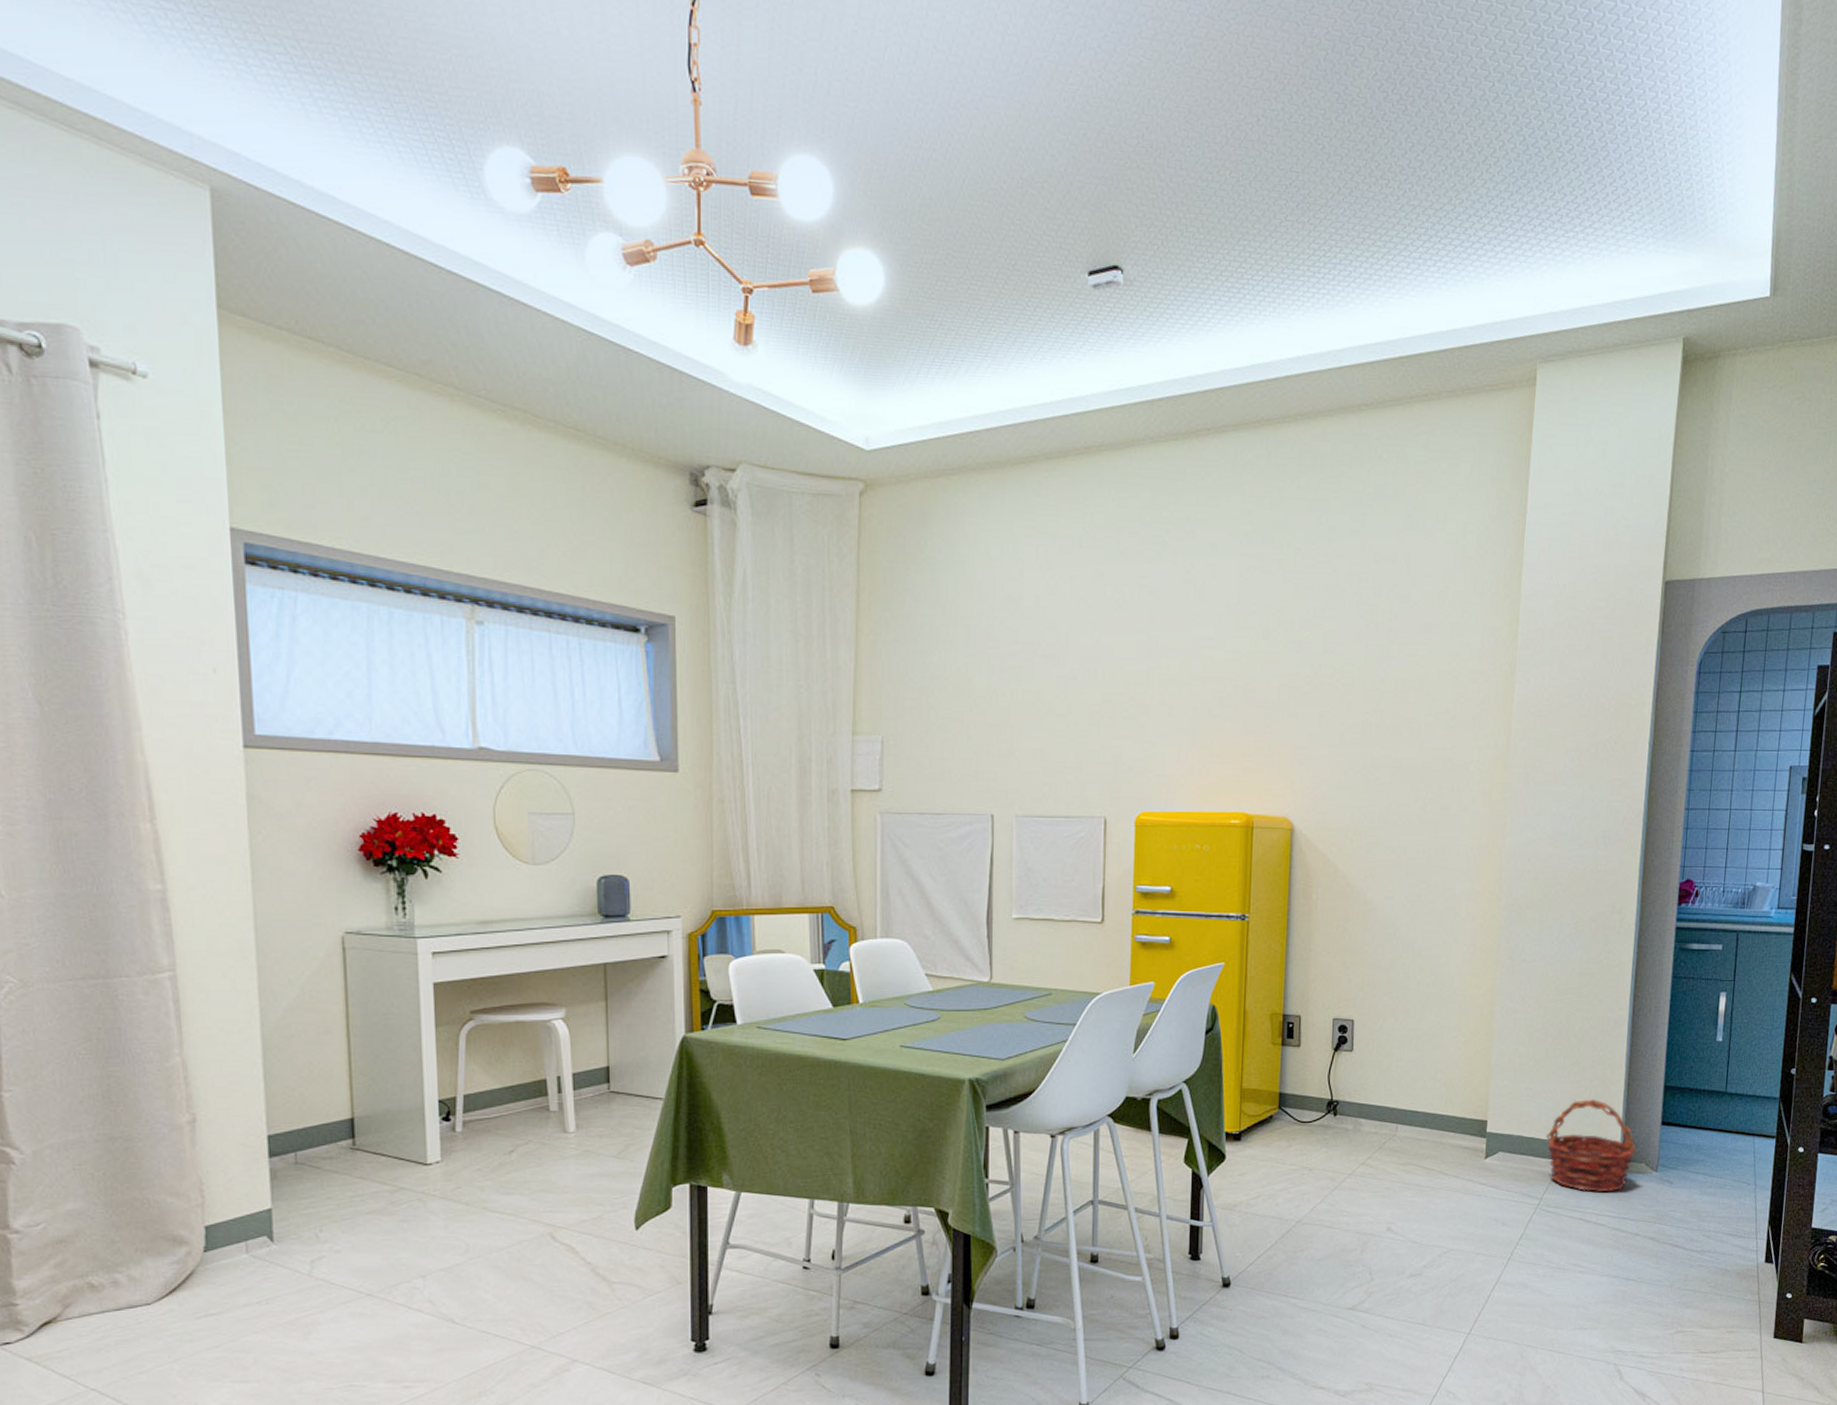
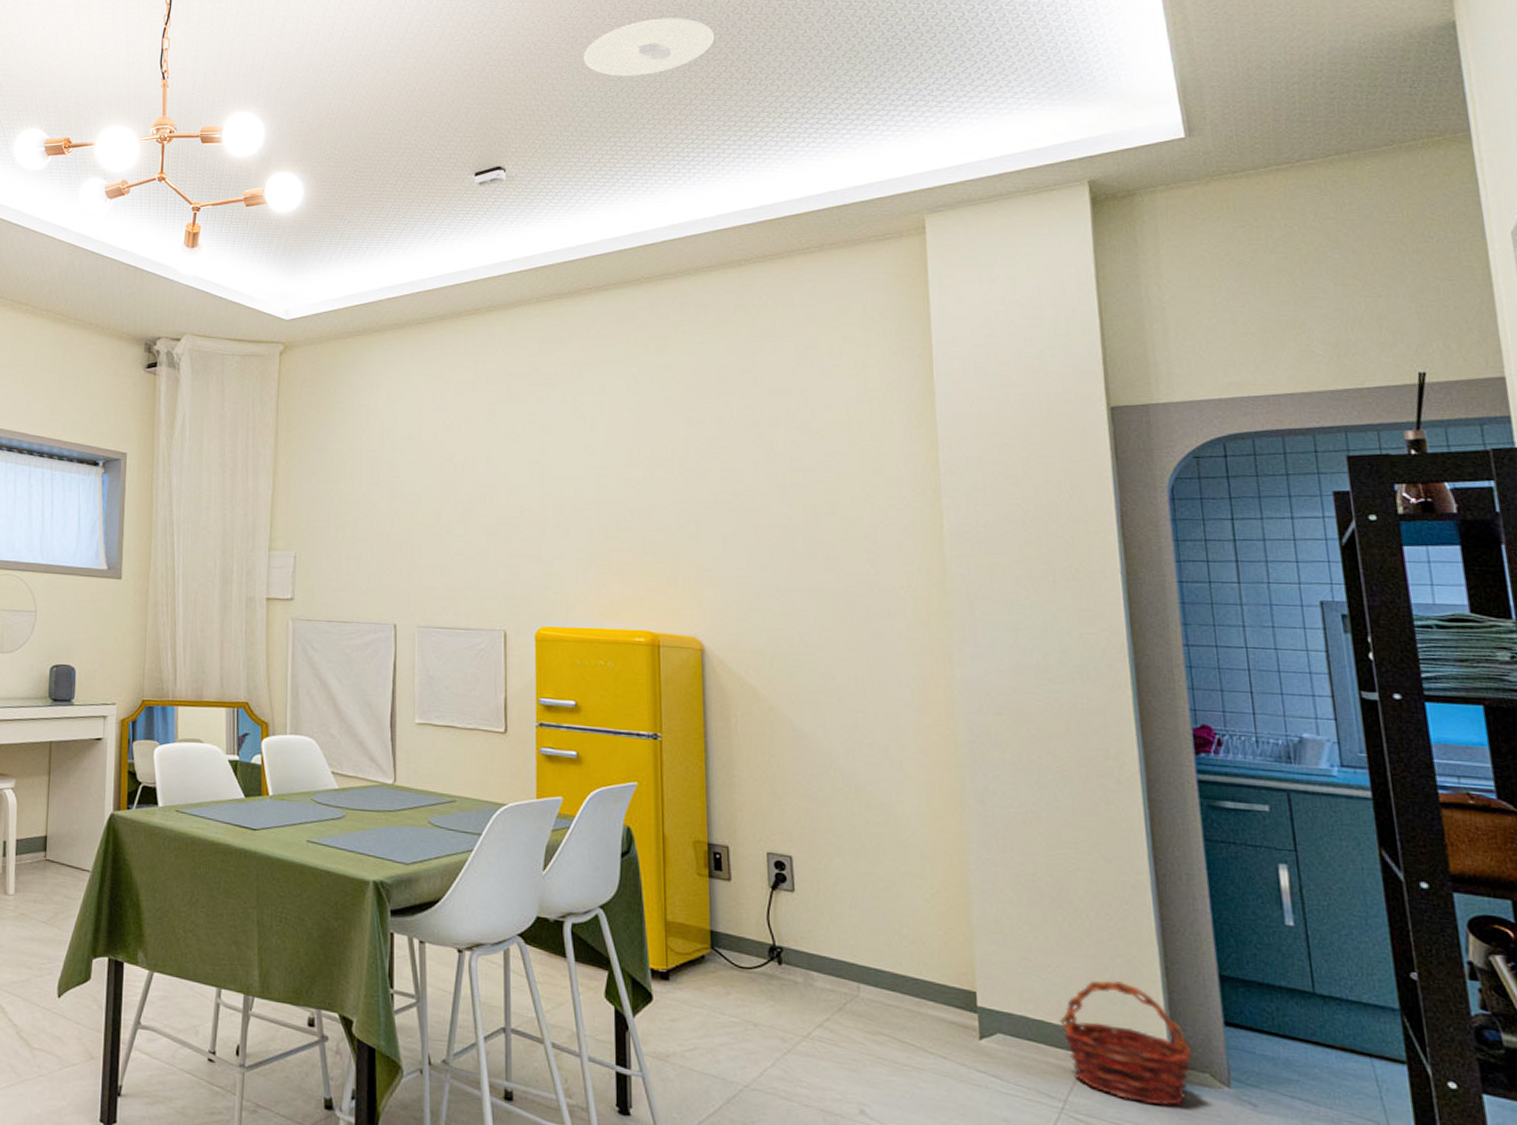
recessed light: none [1216,85,1358,162] -> present [583,18,715,77]

